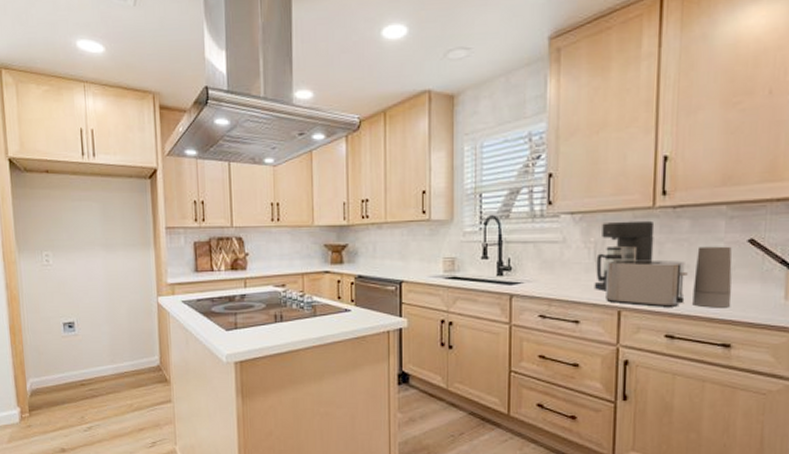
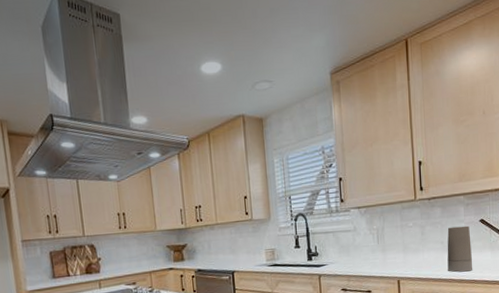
coffee maker: present [594,220,655,291] -> none [379,210,418,266]
toaster: present [606,259,688,308] -> none [387,239,443,275]

